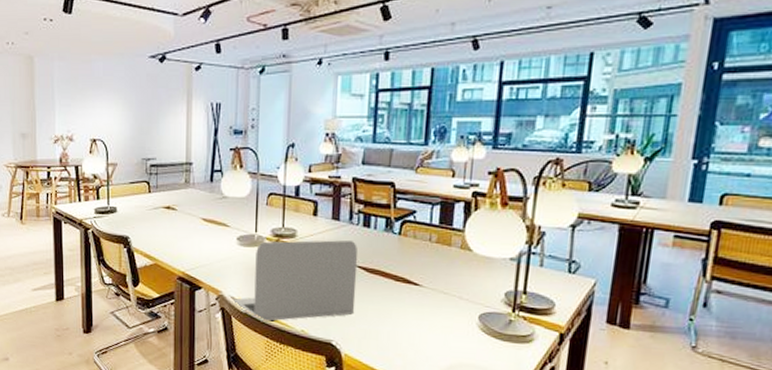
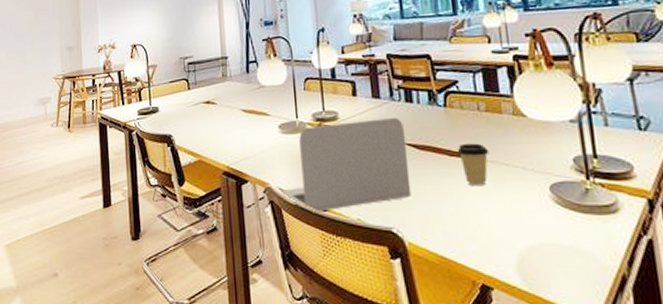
coffee cup: none [403,270,432,311] -> present [457,143,490,187]

